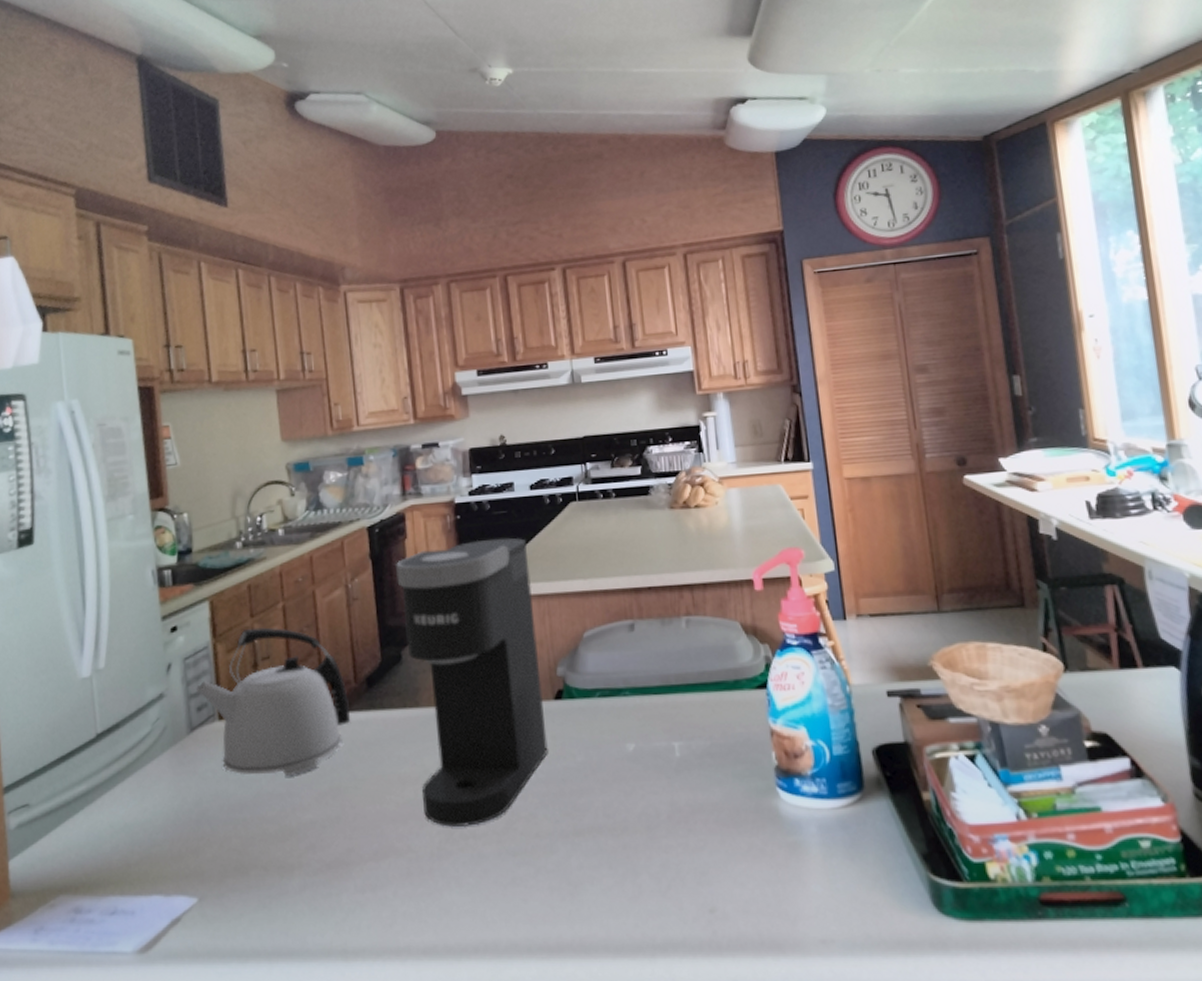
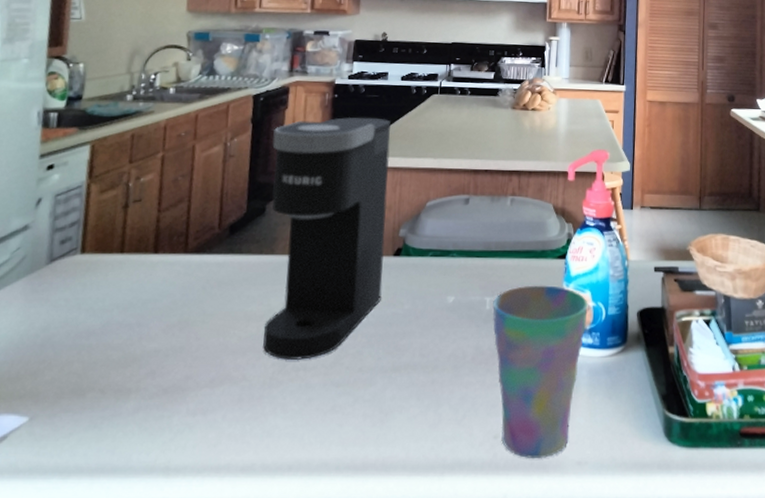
kettle: present [194,627,351,777] -> none [60,173,210,309]
cup: none [683,723,807,936] -> present [492,285,588,458]

